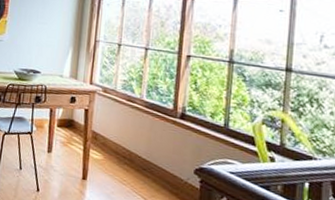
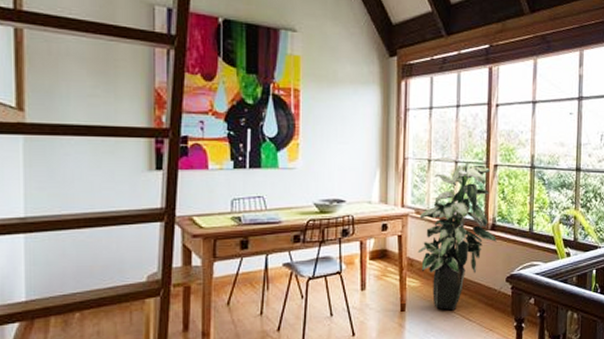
indoor plant: none [102,43,186,191] -> present [417,157,497,311]

